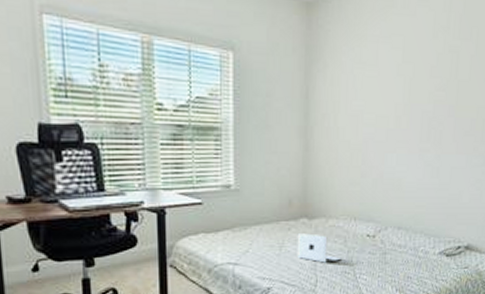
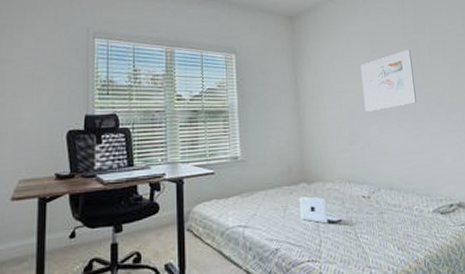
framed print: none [384,59,449,138] -> present [360,49,416,112]

